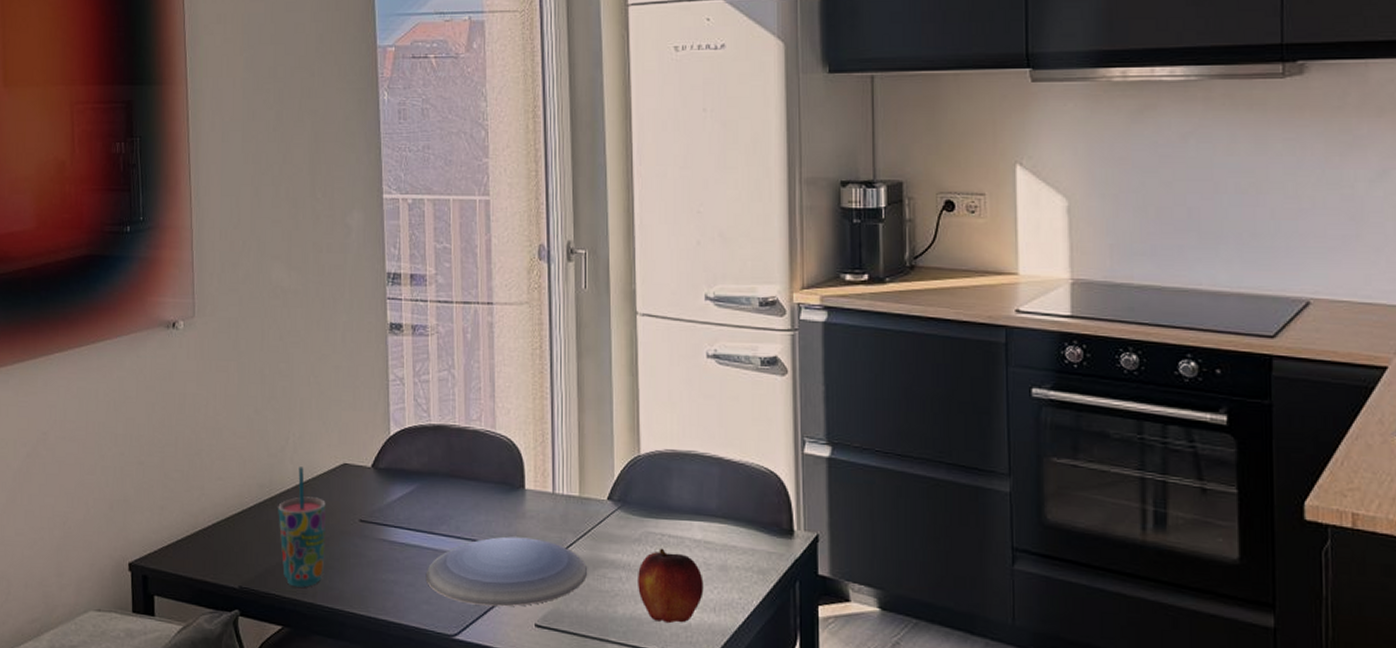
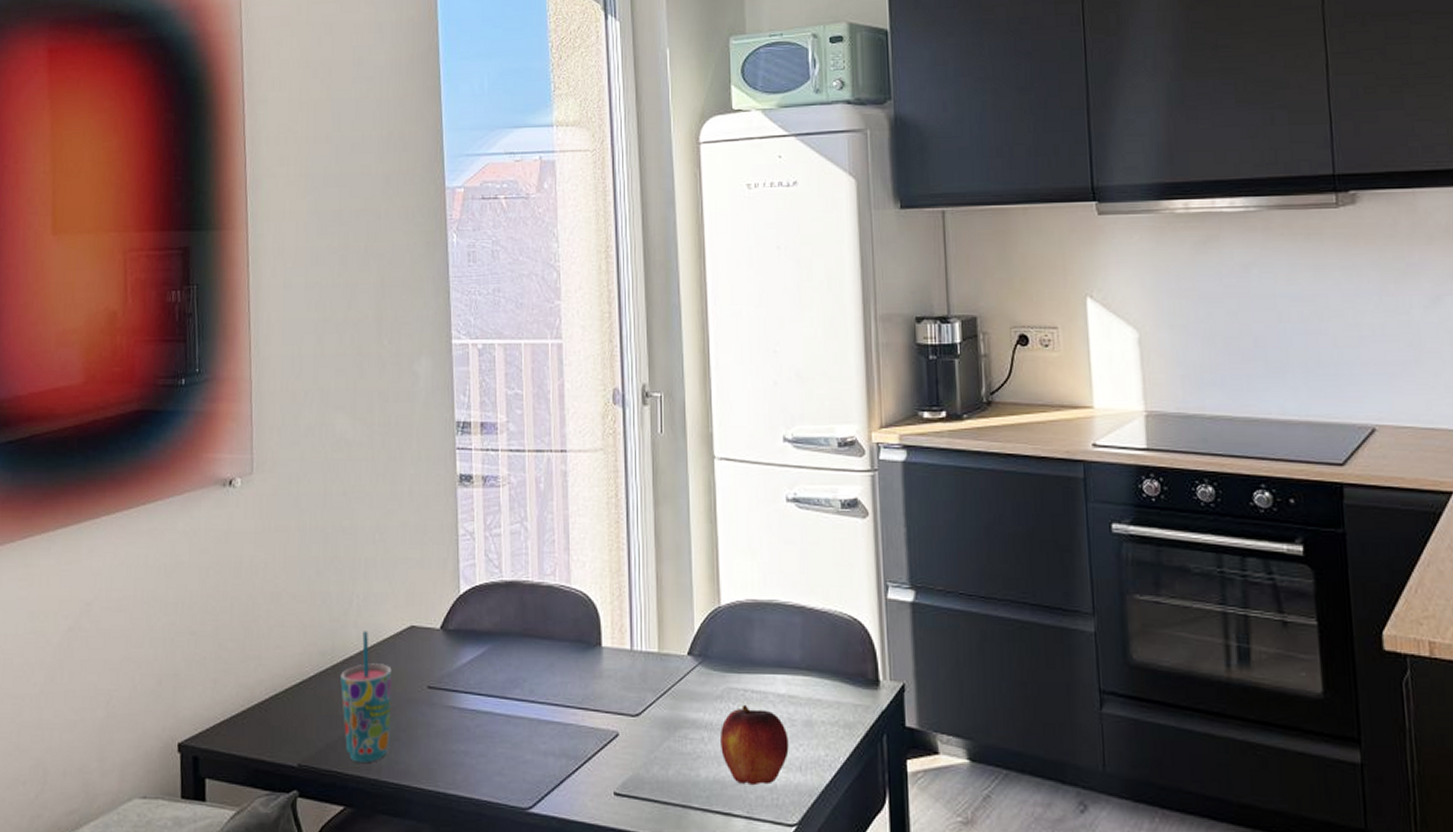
plate: present [425,536,588,607] -> none [498,698,669,775]

